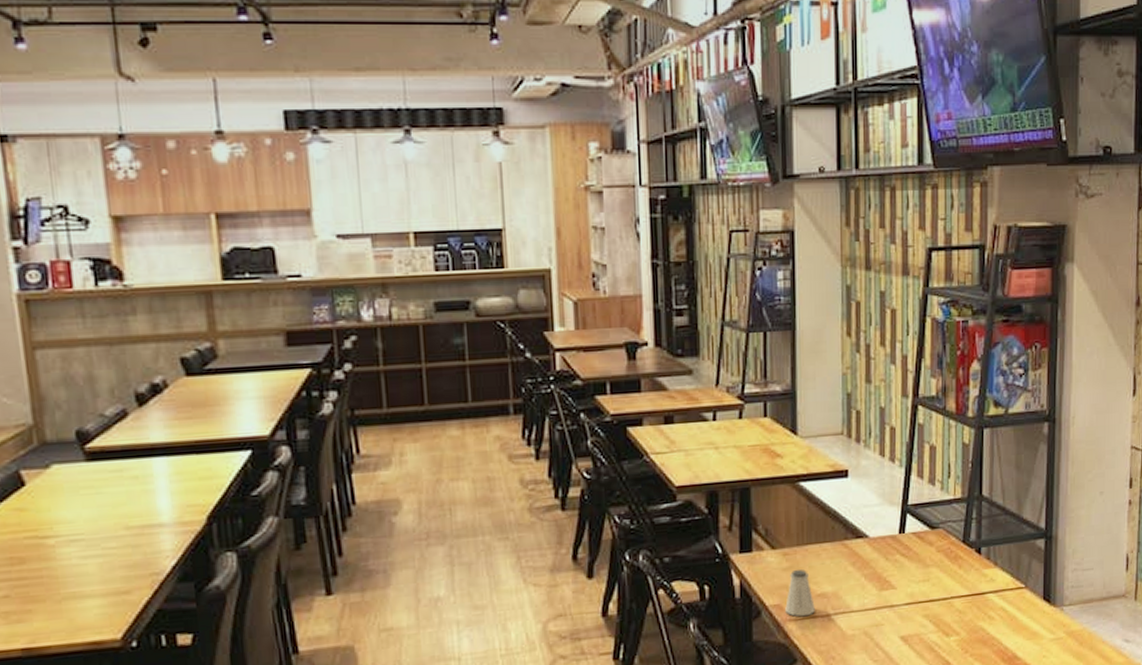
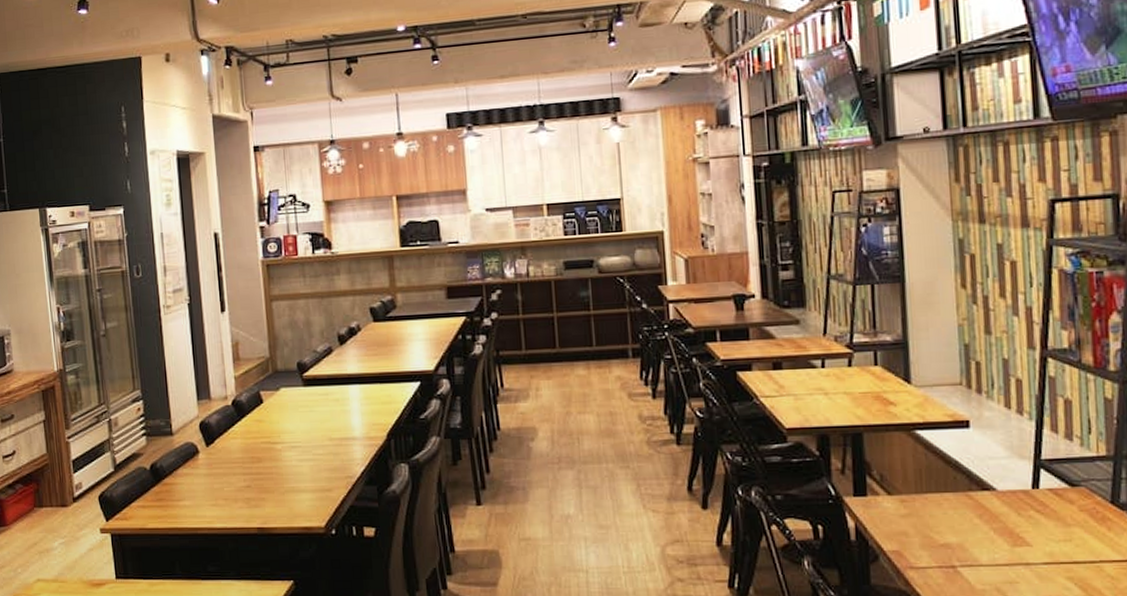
saltshaker: present [785,569,815,617] -> none [905,517,938,566]

